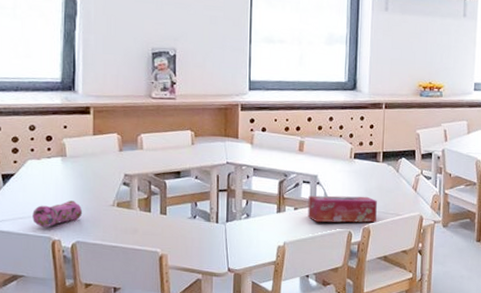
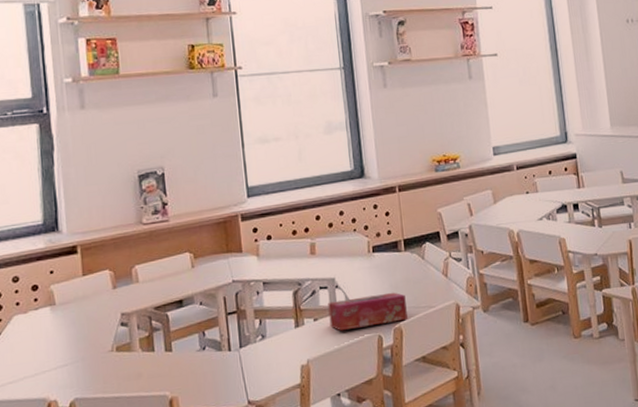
pencil case: present [32,201,83,228] -> none [23,353,79,390]

